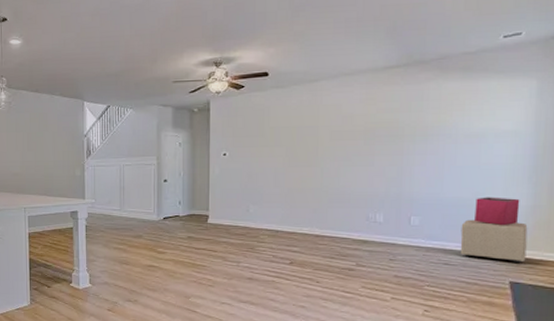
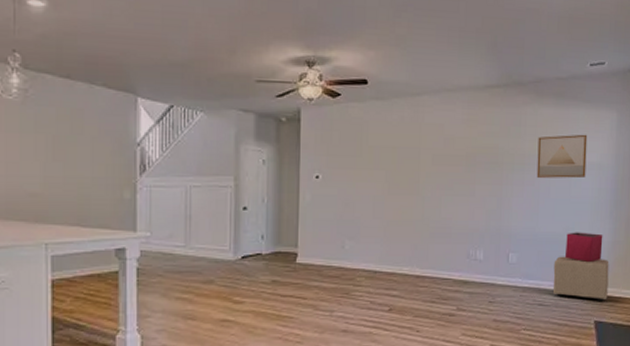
wall art: none [441,103,501,147] -> present [536,134,588,179]

